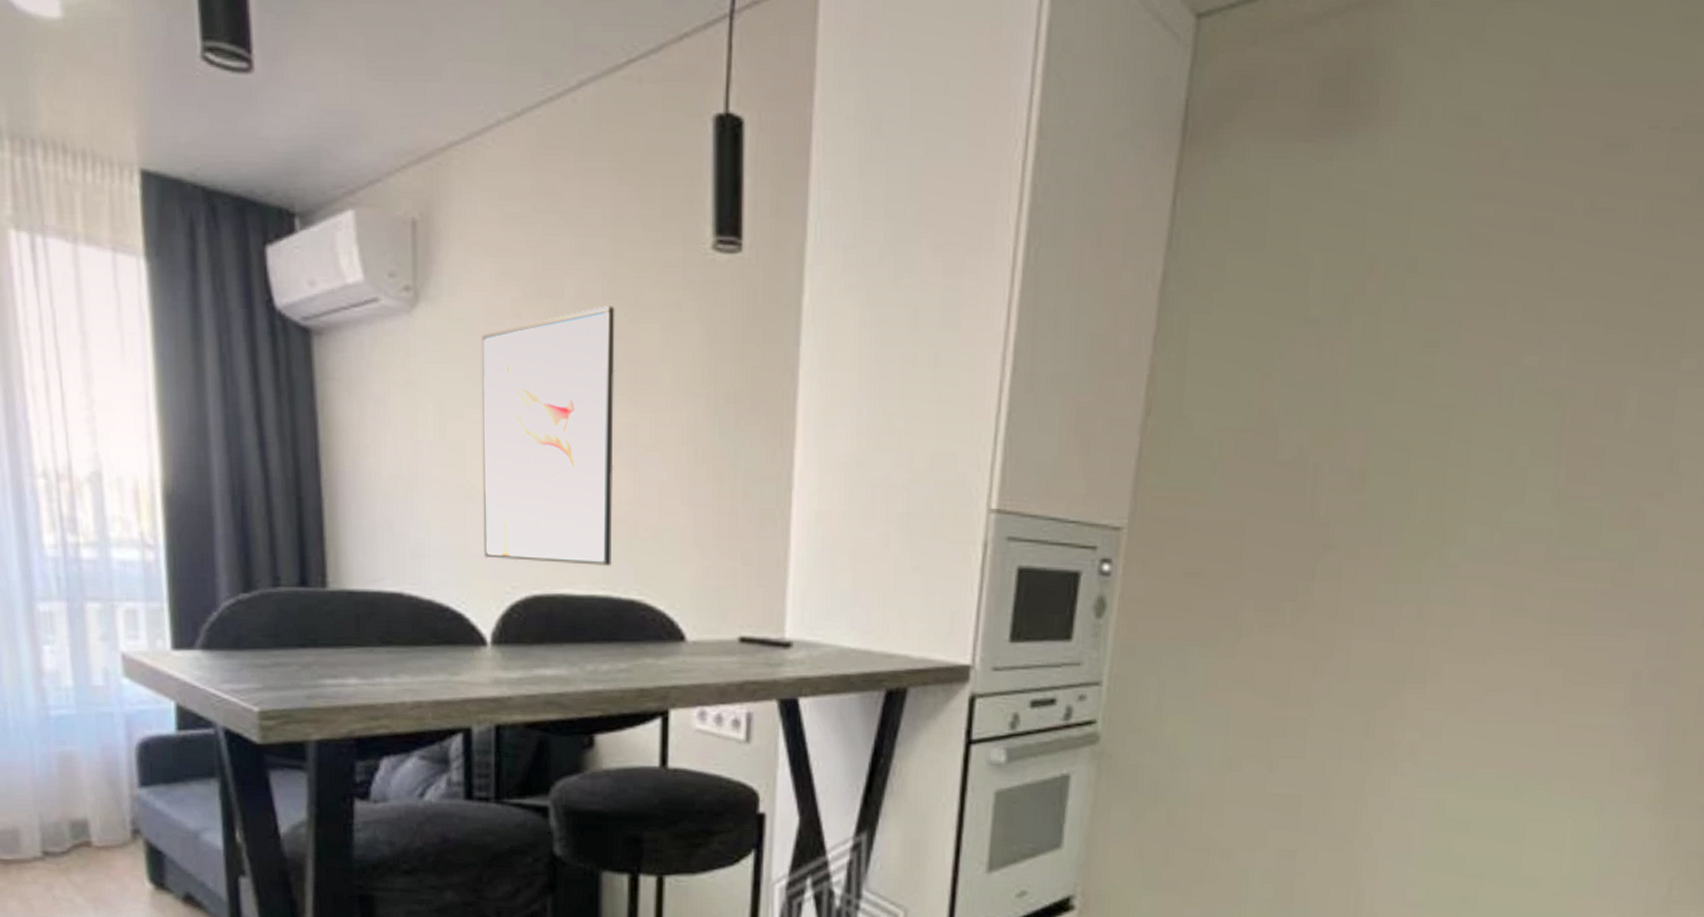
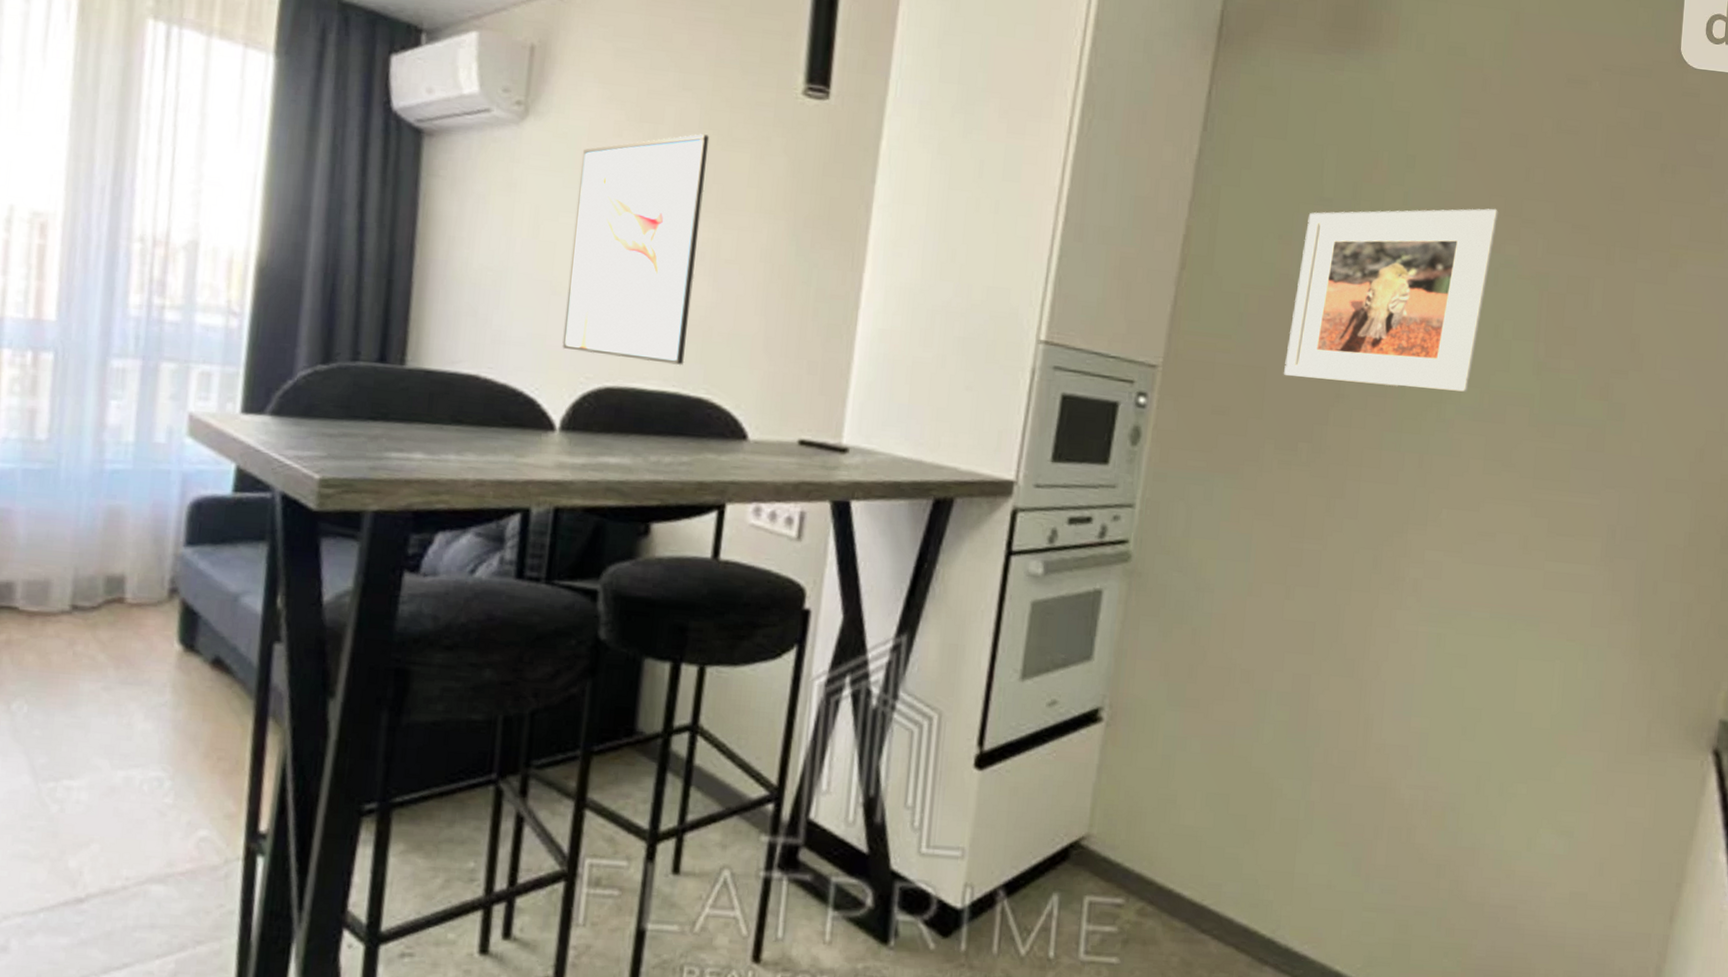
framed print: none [1263,312,1517,532] -> present [1283,208,1499,392]

